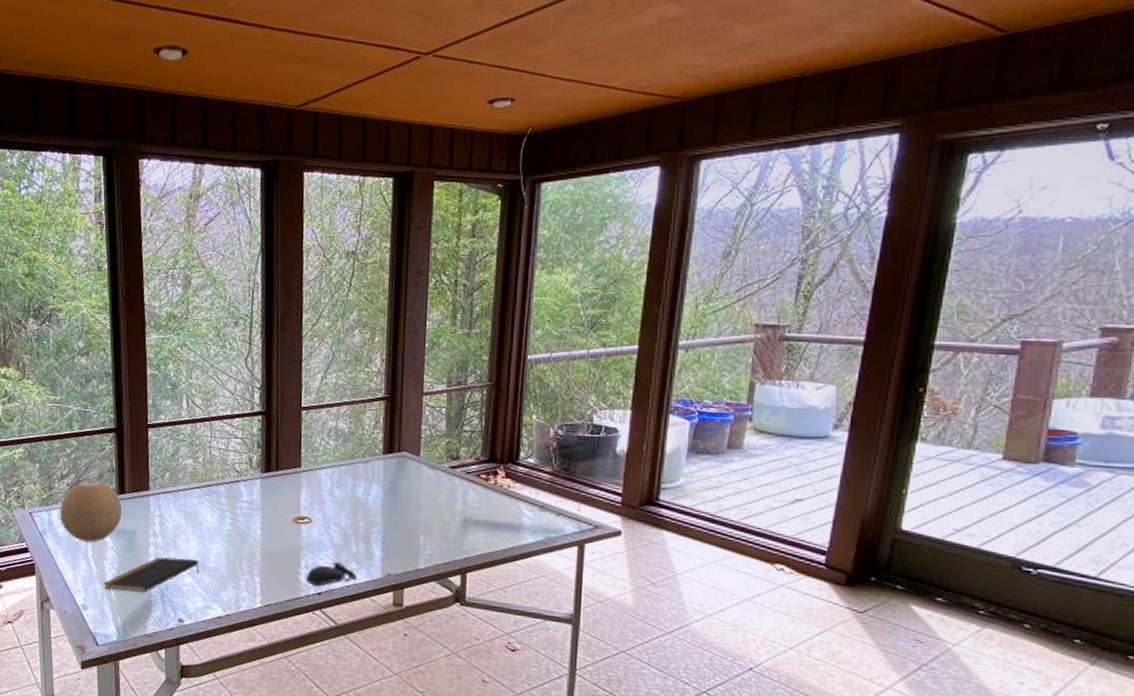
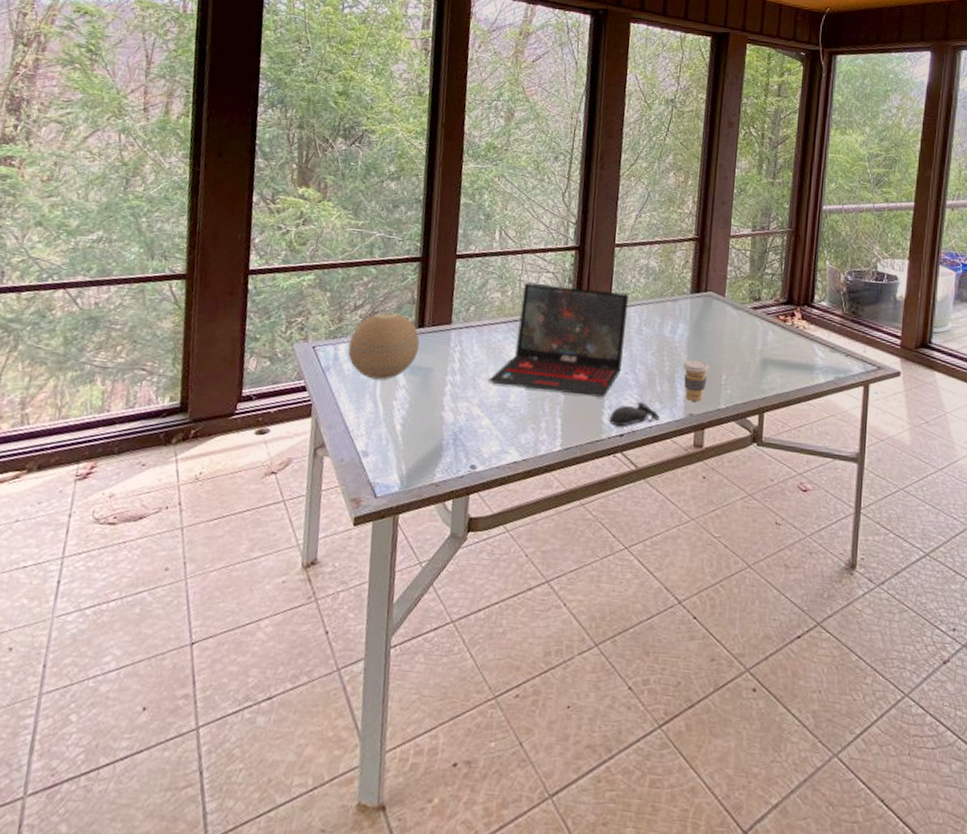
notepad: present [103,557,199,592] -> none [389,396,498,436]
laptop: none [188,449,319,558] -> present [488,283,629,397]
coffee cup: none [378,520,406,562] -> present [683,359,709,402]

